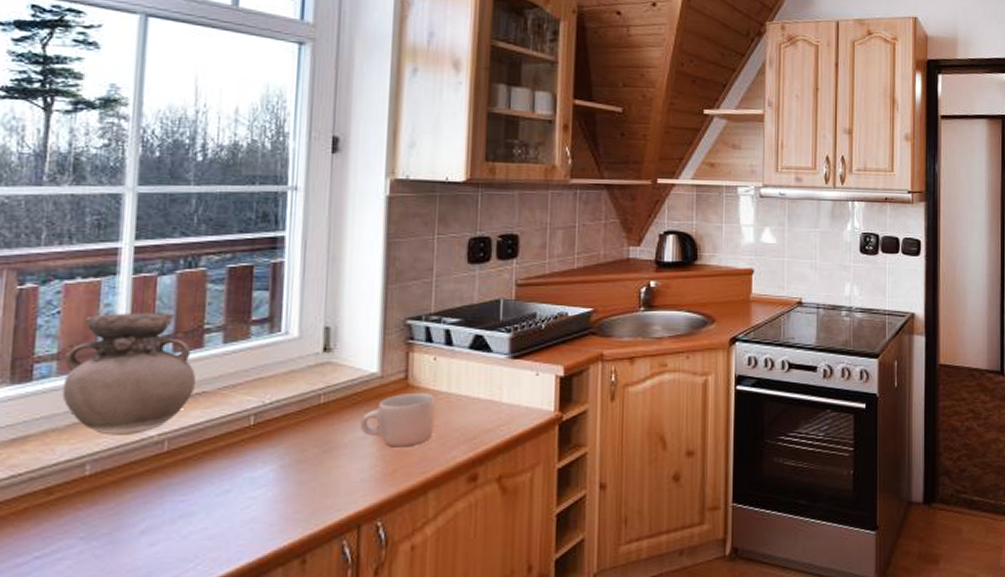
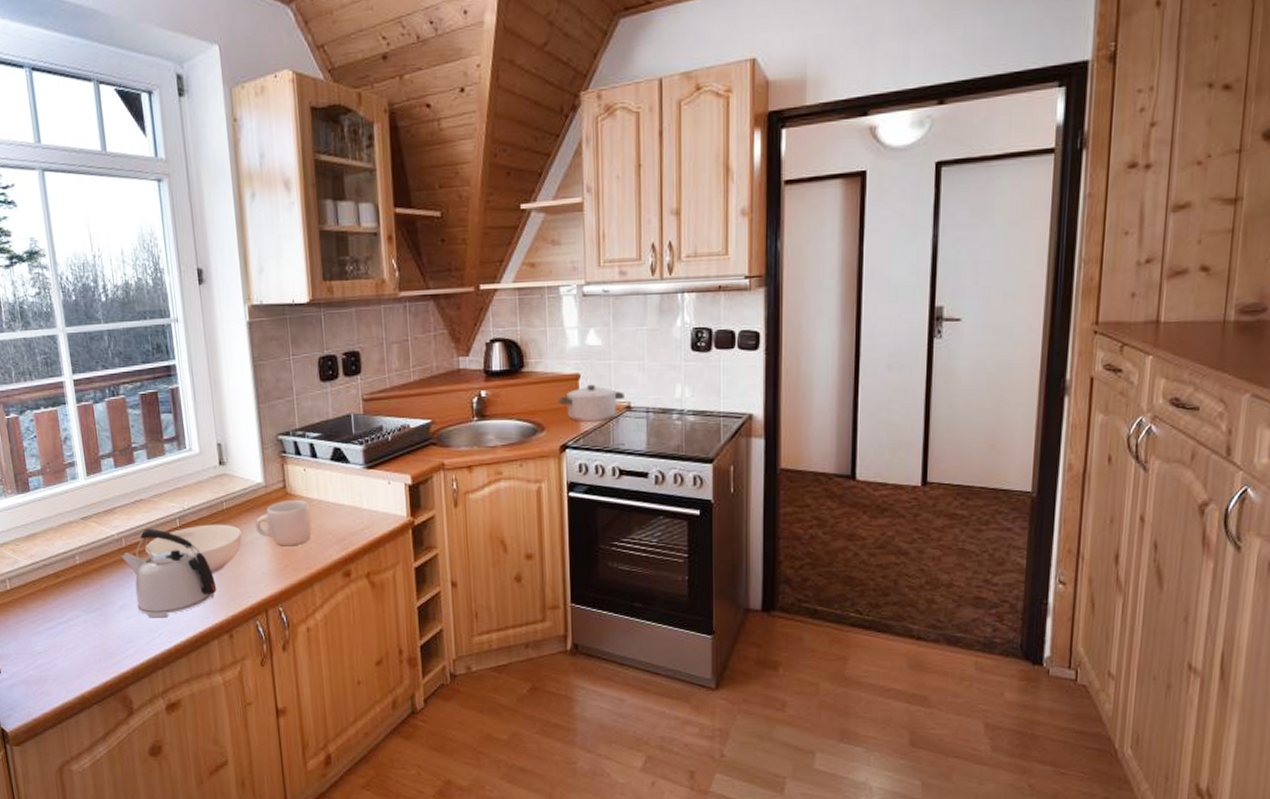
vase: present [62,312,195,436] -> none [46,434,135,534]
kettle: none [158,428,293,544] -> present [121,528,217,618]
bowl: none [197,421,341,482] -> present [145,524,242,573]
cooking pot: none [730,279,796,315] -> present [558,384,624,422]

